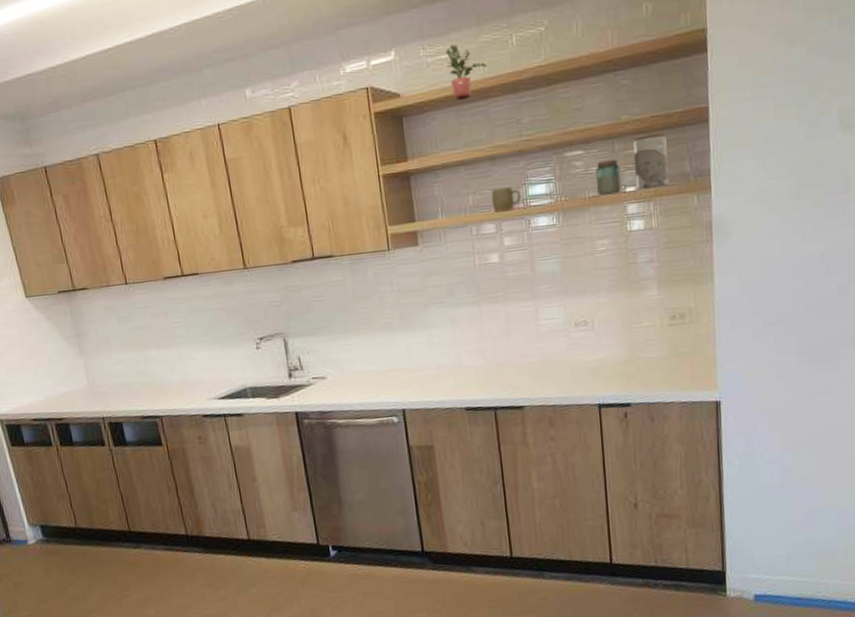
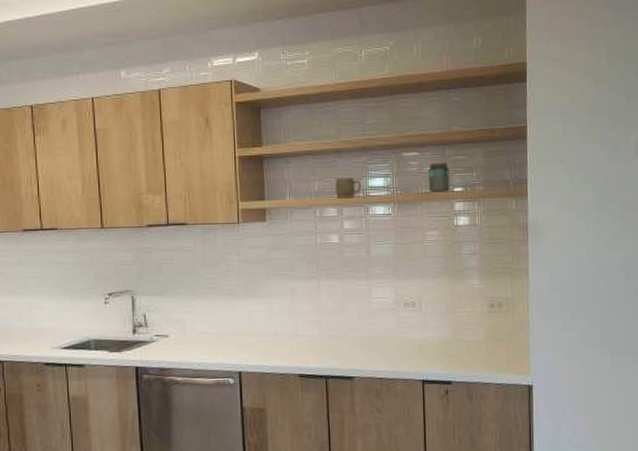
potted plant: present [445,43,487,101] -> none [303,52,338,99]
jar: present [633,133,669,190] -> none [462,145,492,191]

